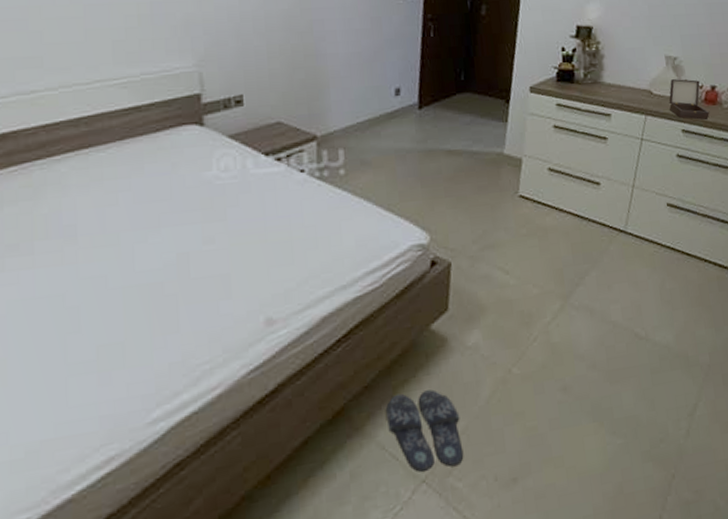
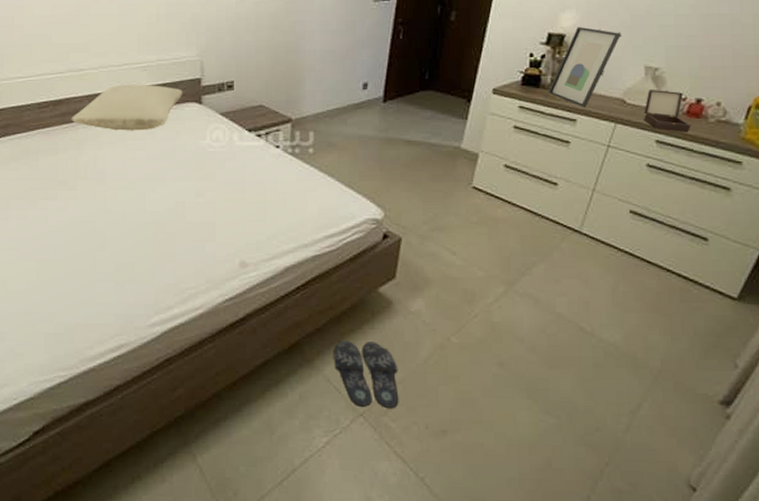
pillow: none [21,105,178,169] -> present [71,84,183,131]
picture frame: none [582,18,642,101] -> present [548,26,622,107]

